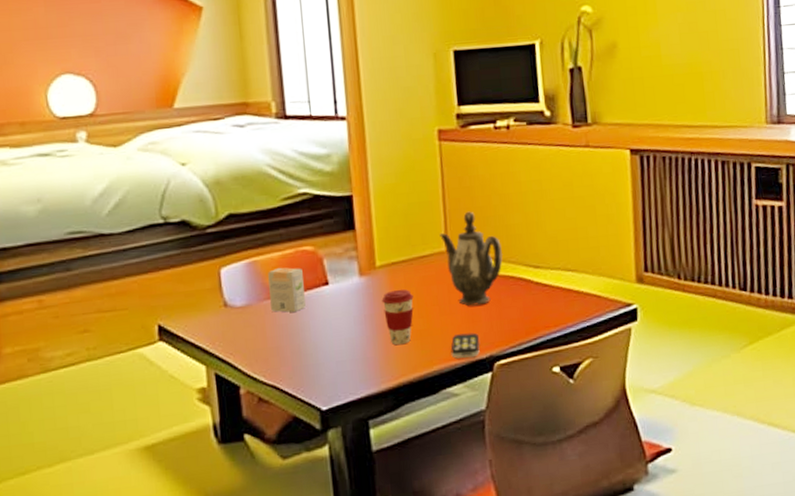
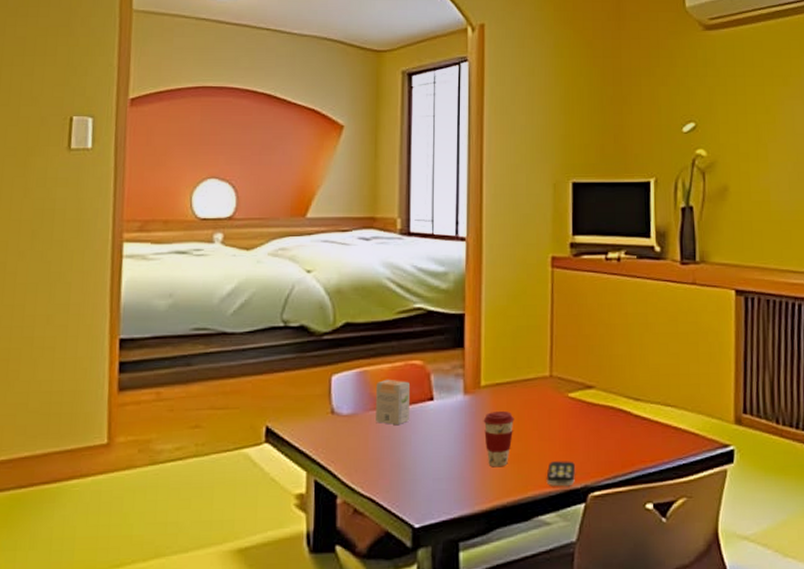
teapot: present [440,211,503,306] -> none [545,338,604,434]

